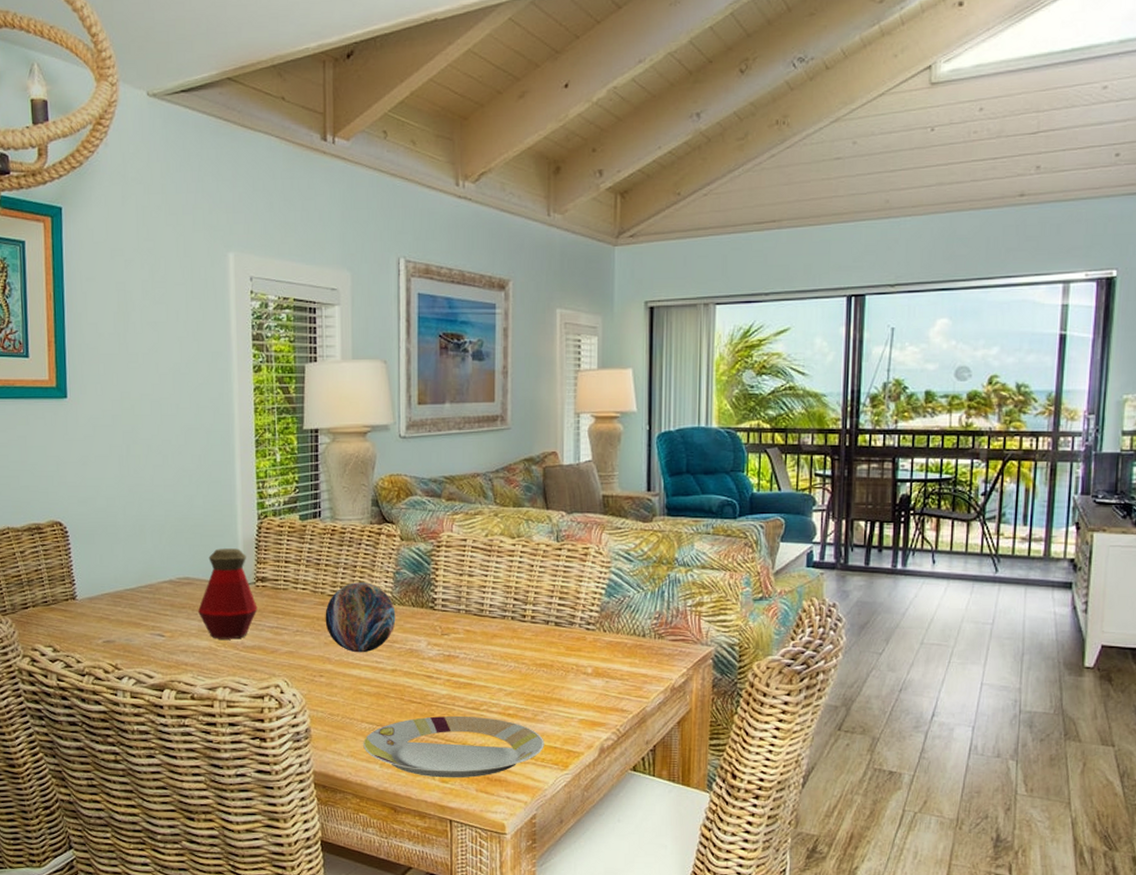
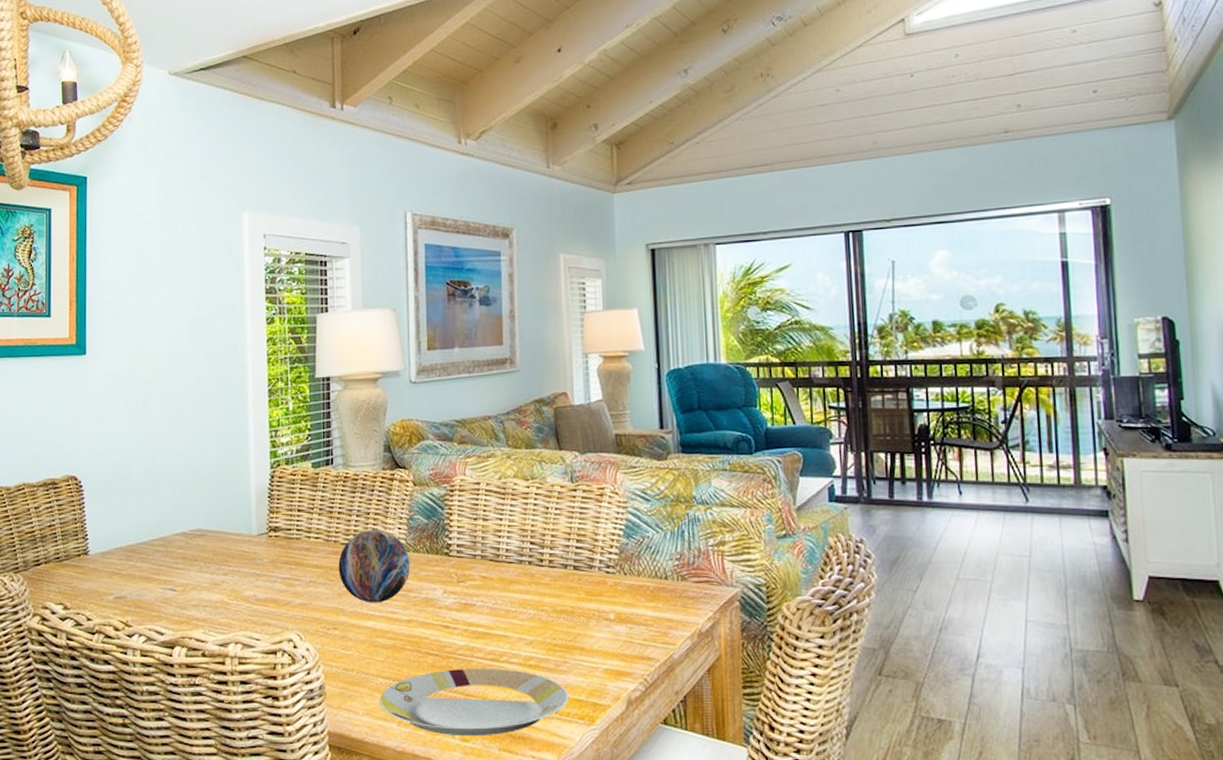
bottle: present [197,548,258,639] -> none [209,498,270,592]

